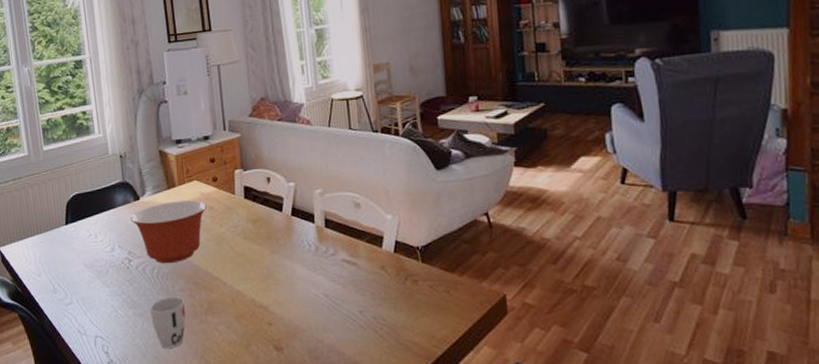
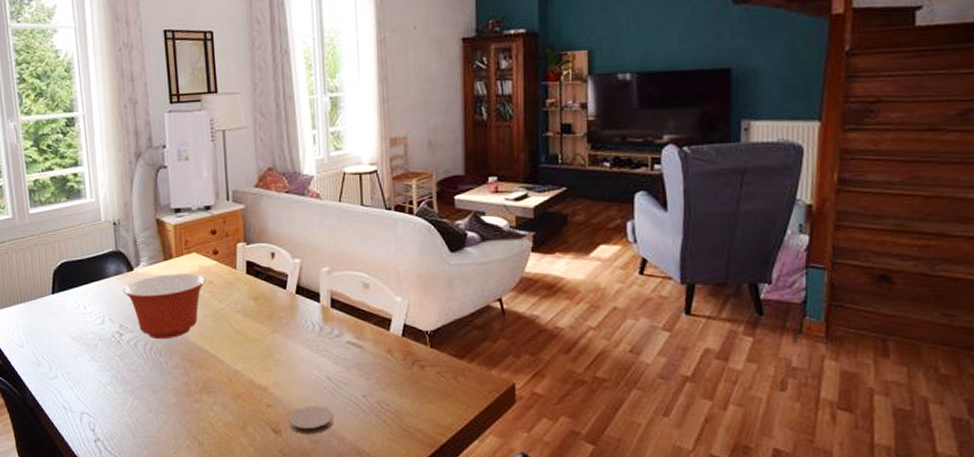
cup: present [150,296,186,348] -> none [141,374,179,427]
coaster: none [290,322,333,350] -> present [289,406,334,434]

